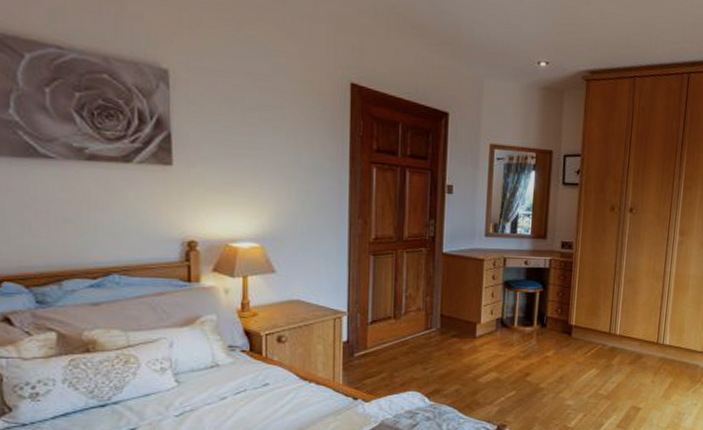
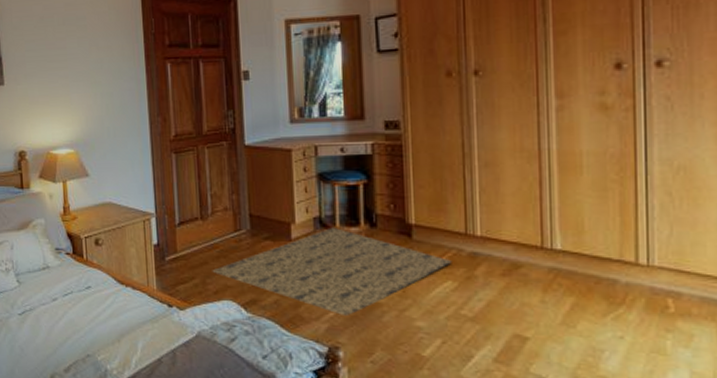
rug: none [400,326,598,400] -> present [212,226,452,317]

